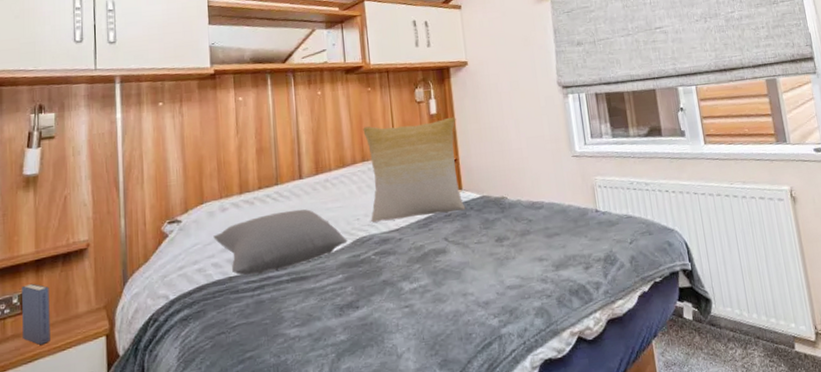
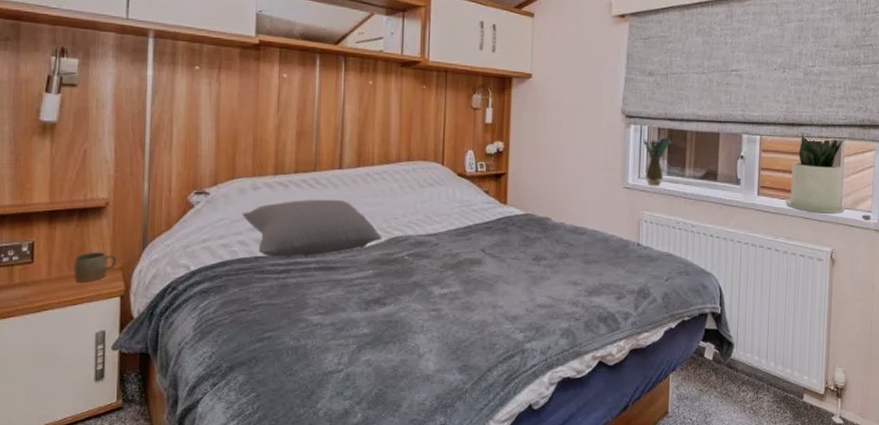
book: present [22,283,50,346] -> none [31,233,62,297]
mug: none [60,293,101,327] -> present [73,252,118,283]
pillow: present [363,117,466,223] -> none [409,126,511,225]
vase: none [582,100,612,152] -> present [642,136,672,187]
planter: none [732,75,795,154] -> present [785,132,846,215]

